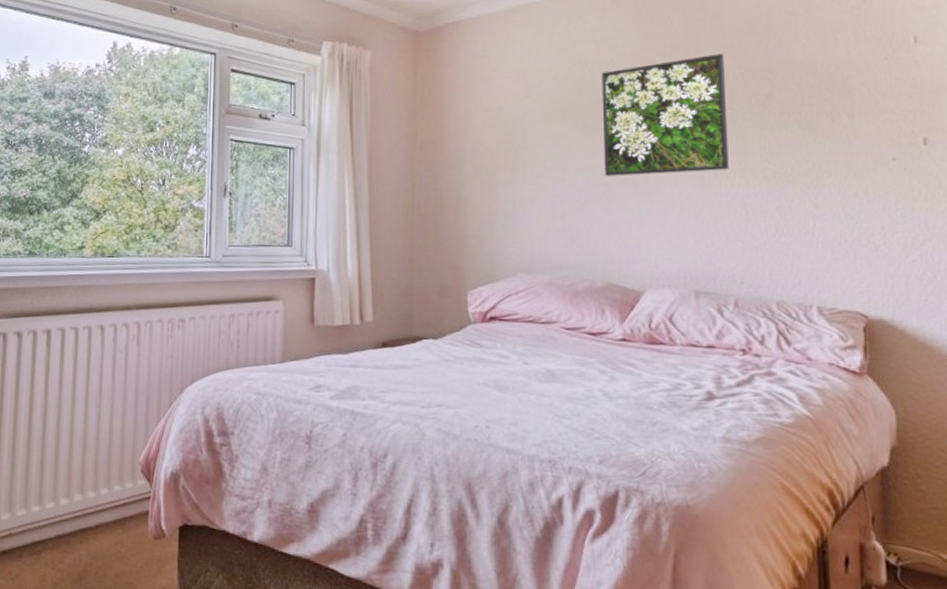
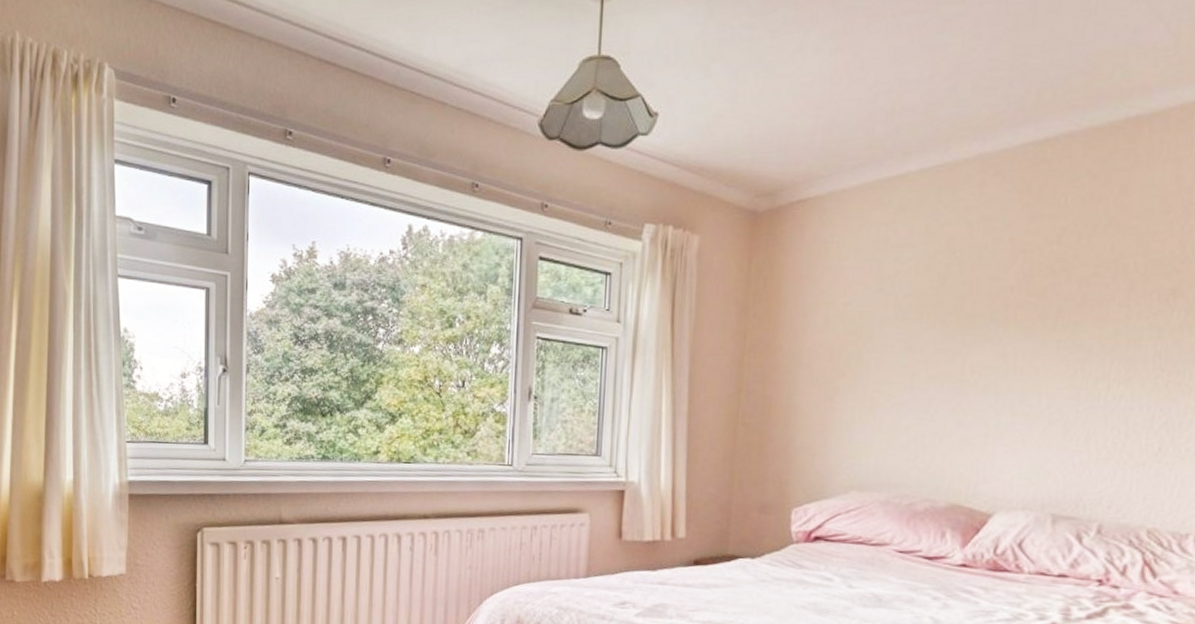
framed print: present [601,54,729,176] -> none [962,239,1126,384]

